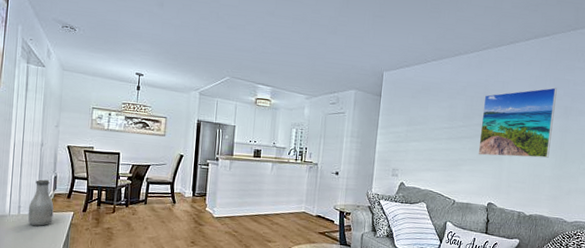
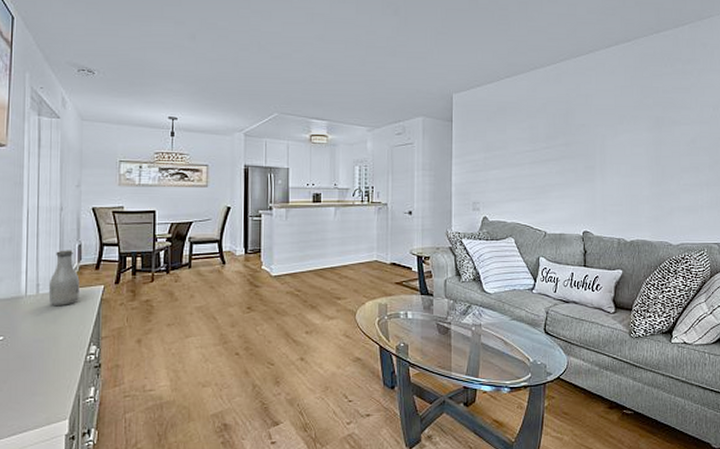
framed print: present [478,87,557,158] -> none [566,97,646,179]

